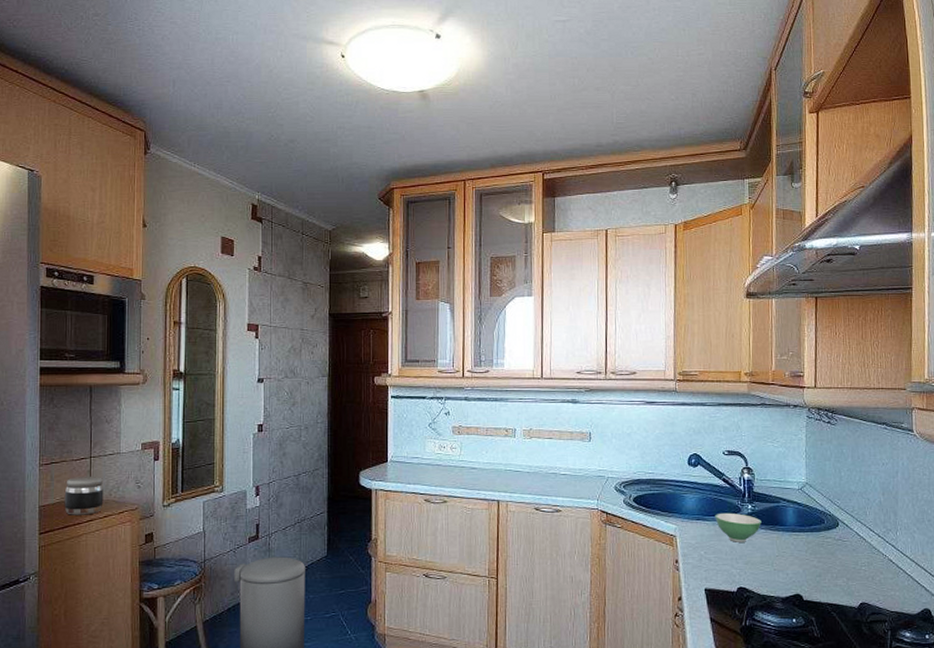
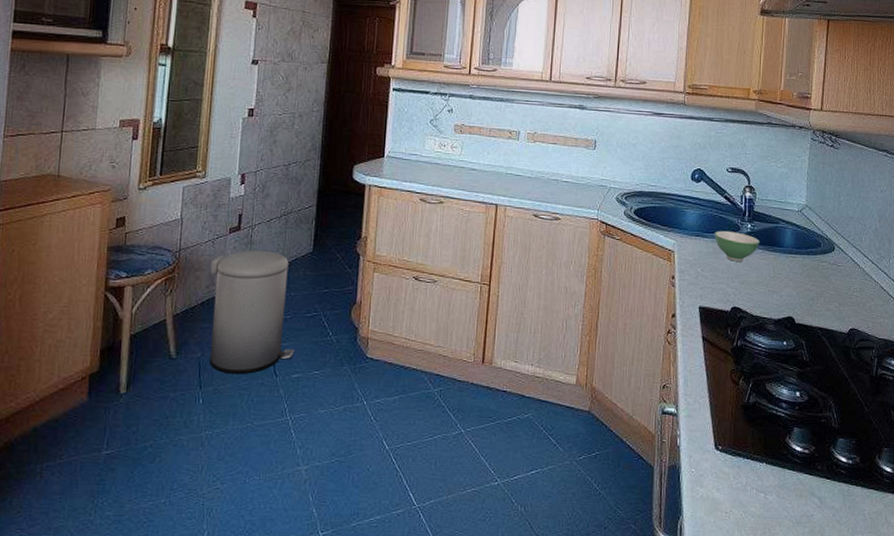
jar: present [64,476,104,515] -> none [28,151,74,194]

